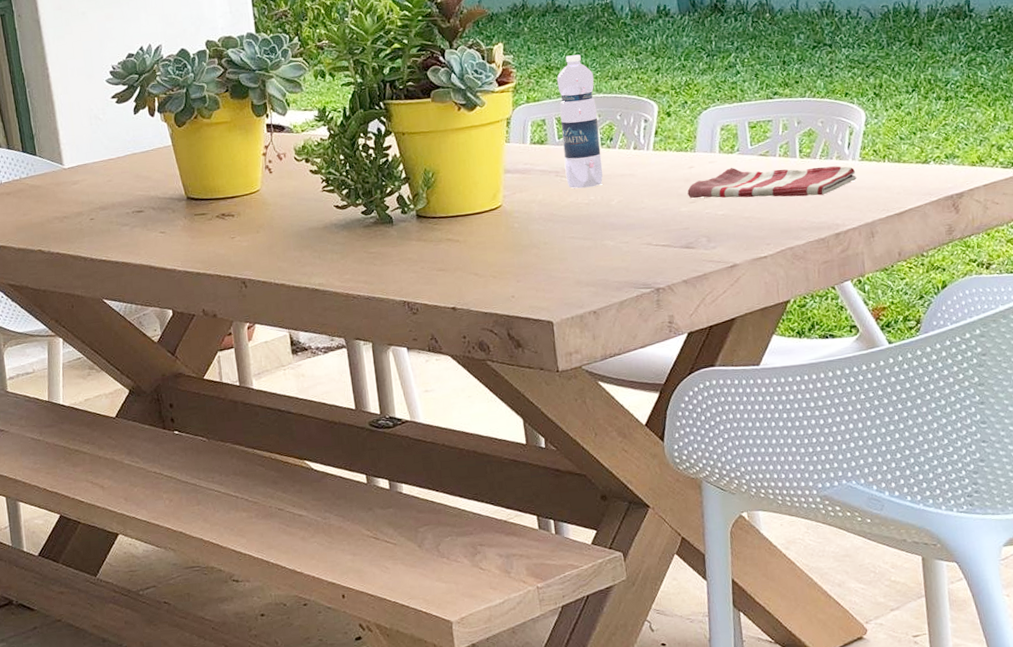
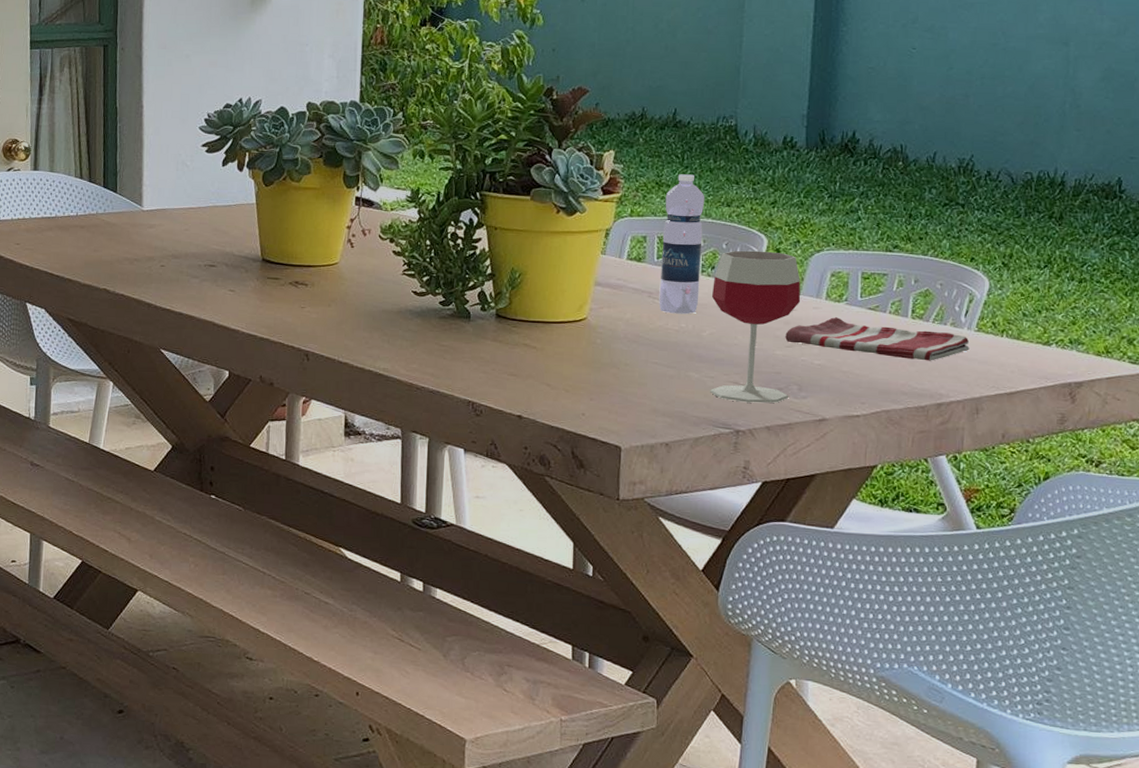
wineglass: none [613,115,700,262] -> present [710,250,801,403]

